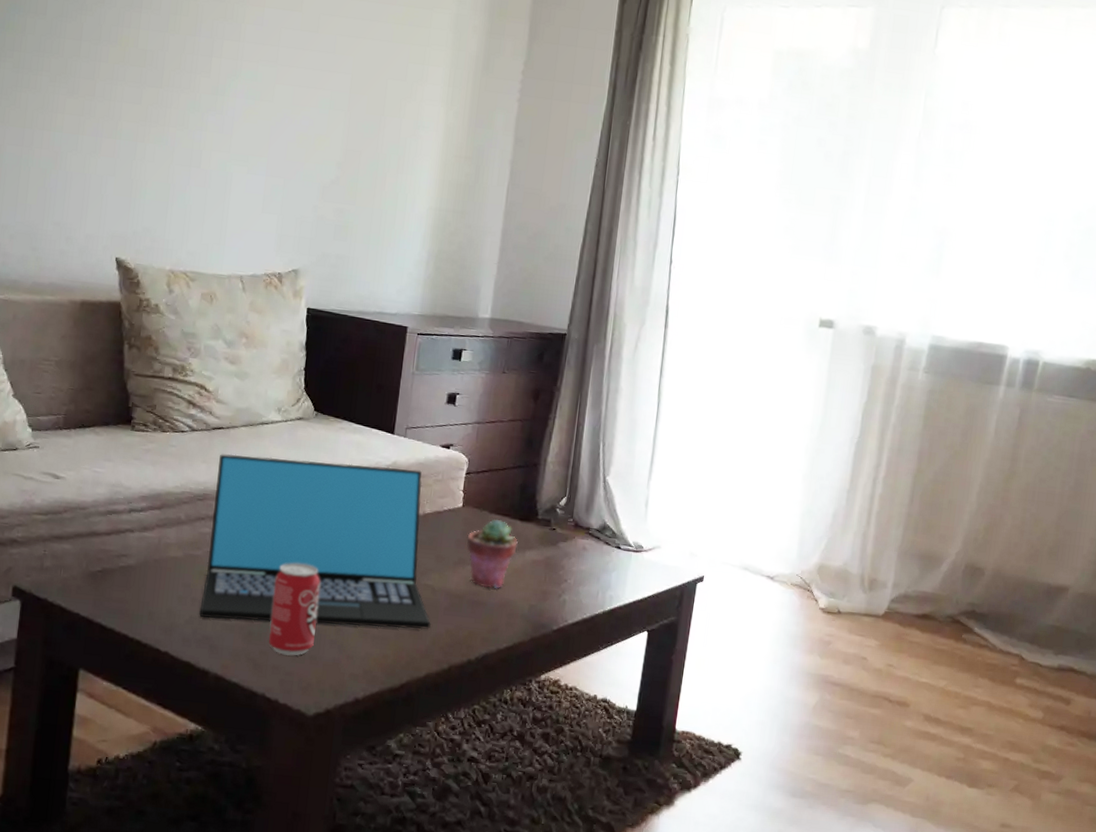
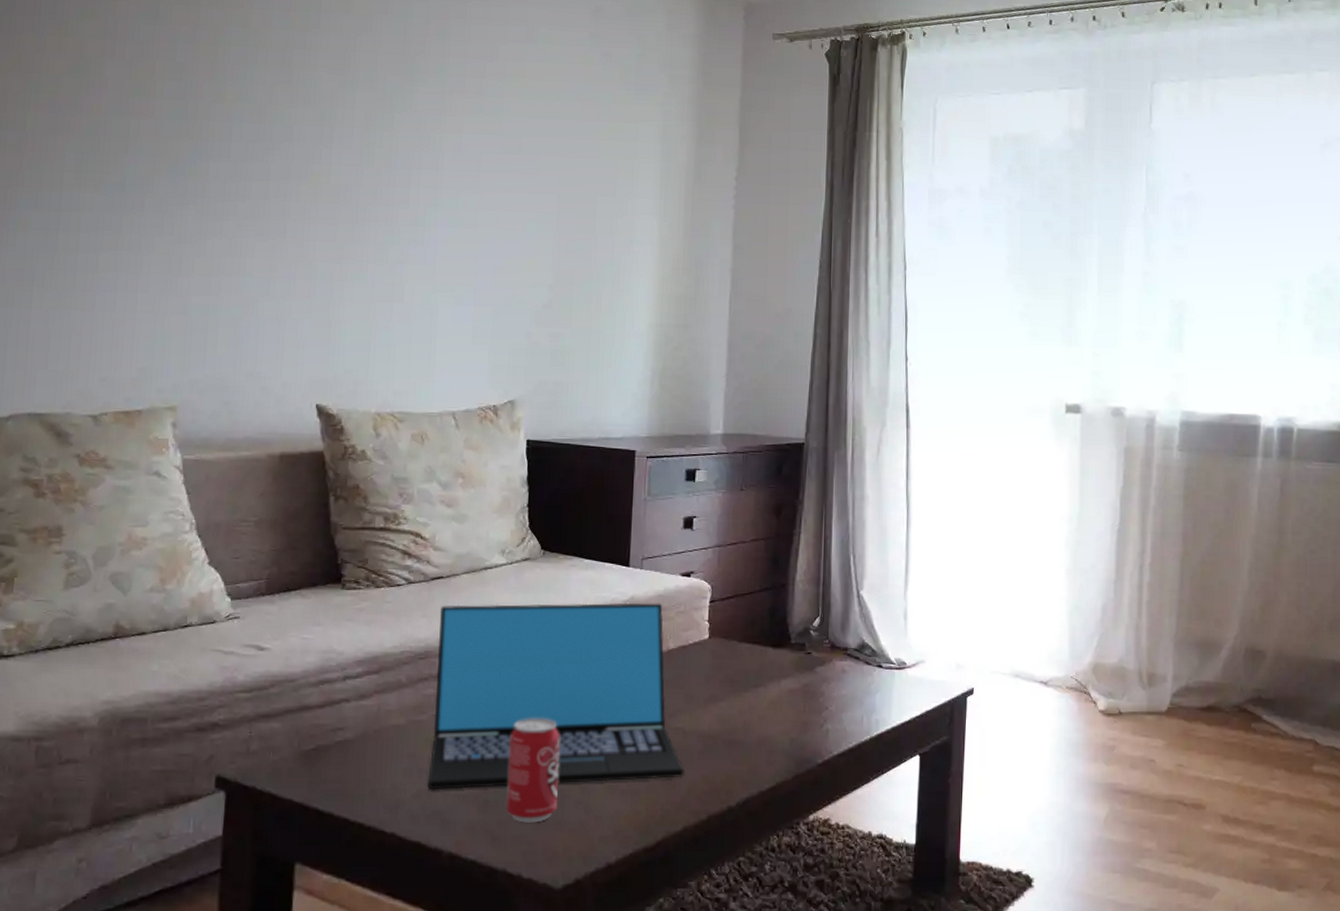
potted succulent: present [466,518,518,589] -> none [716,648,772,725]

